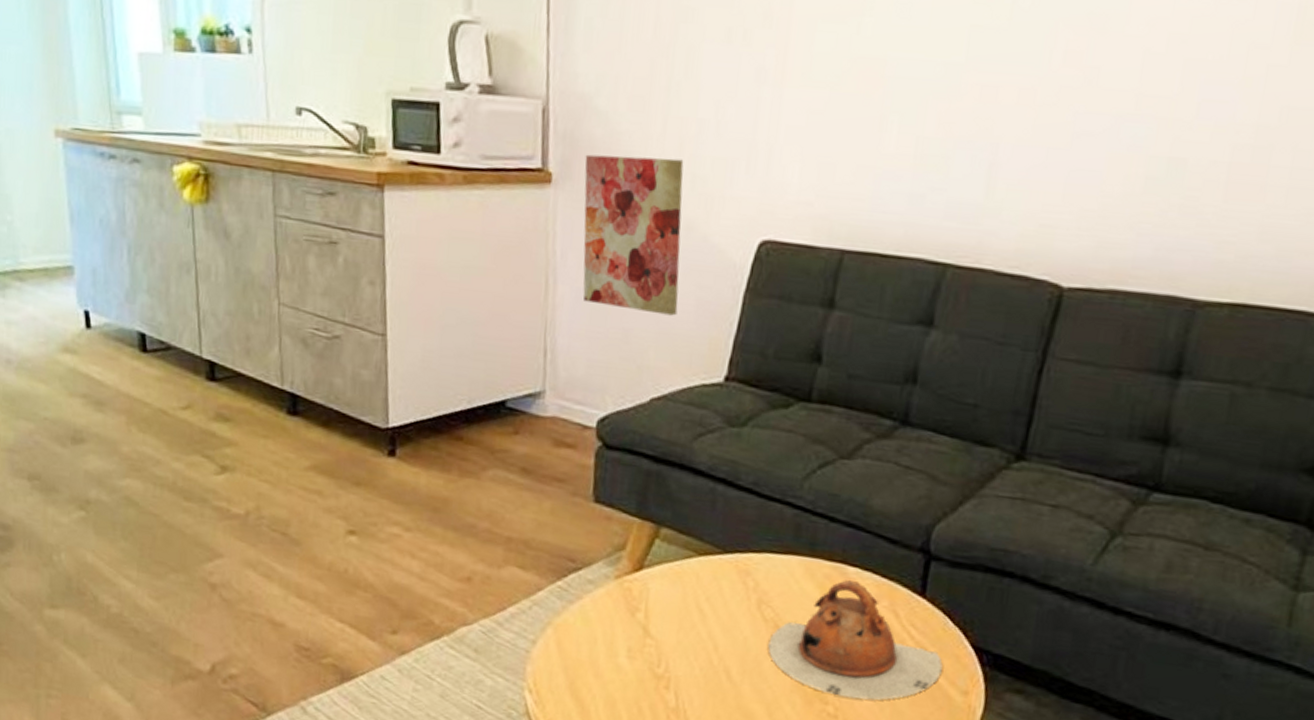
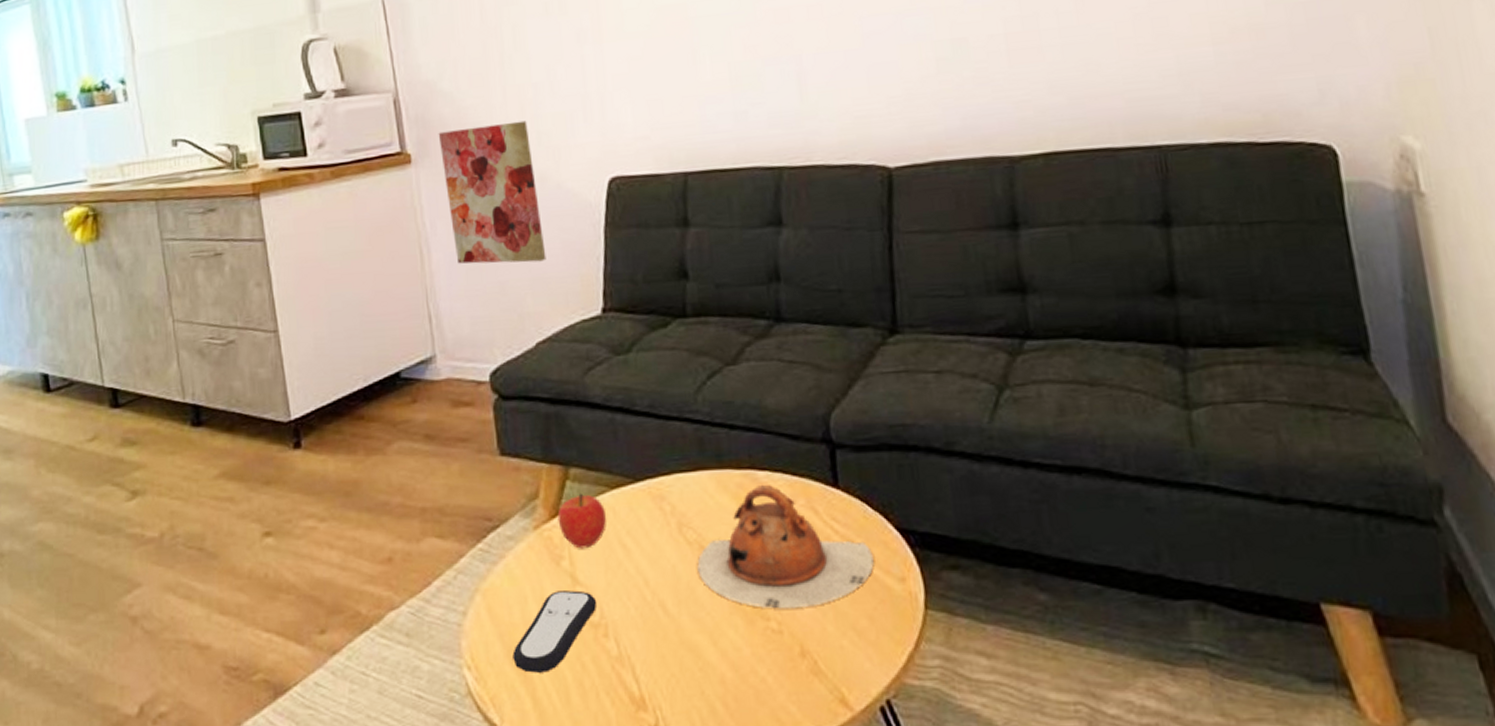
remote control: none [573,638,665,710] -> present [512,590,597,673]
fruit: none [640,553,690,606] -> present [557,493,607,549]

